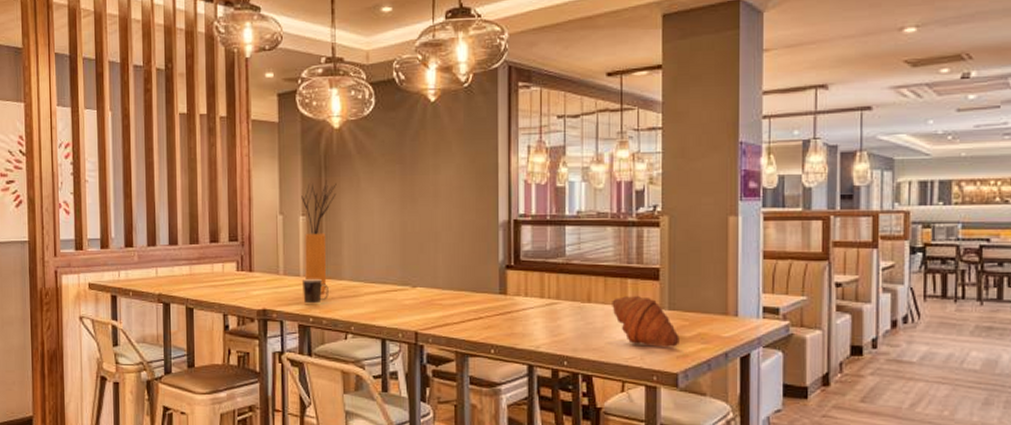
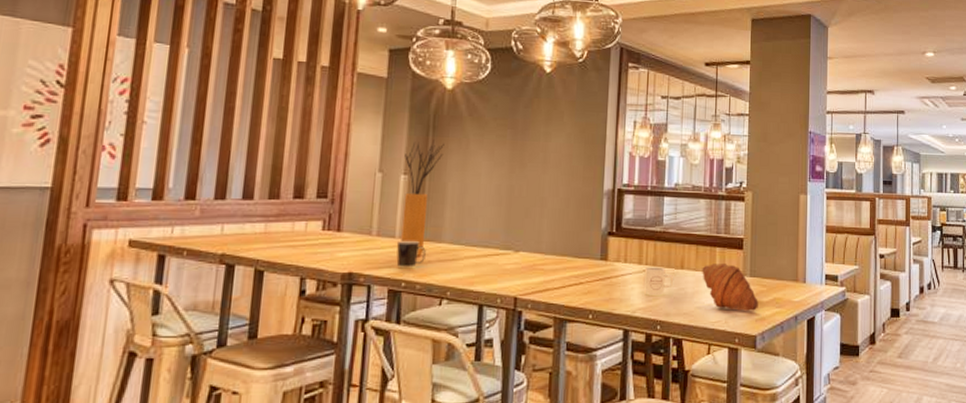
mug: none [547,300,581,332] -> present [643,267,674,297]

